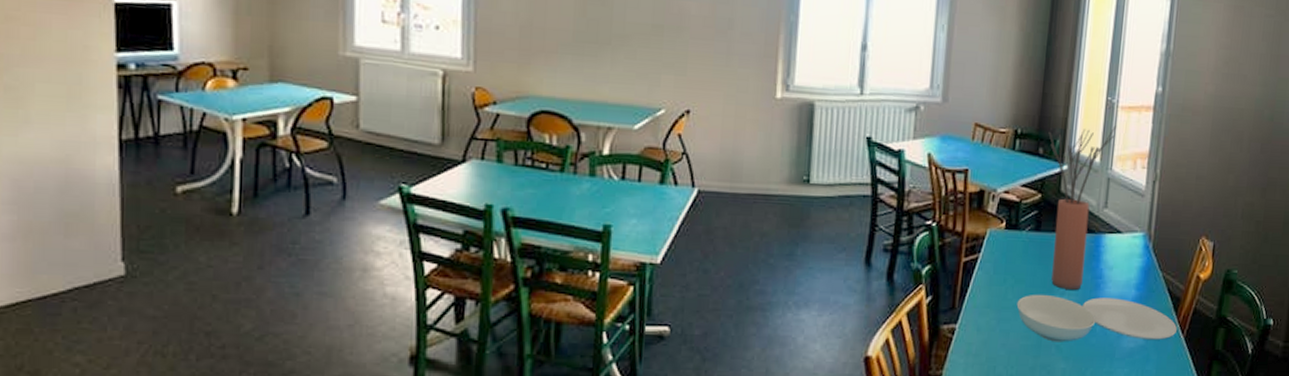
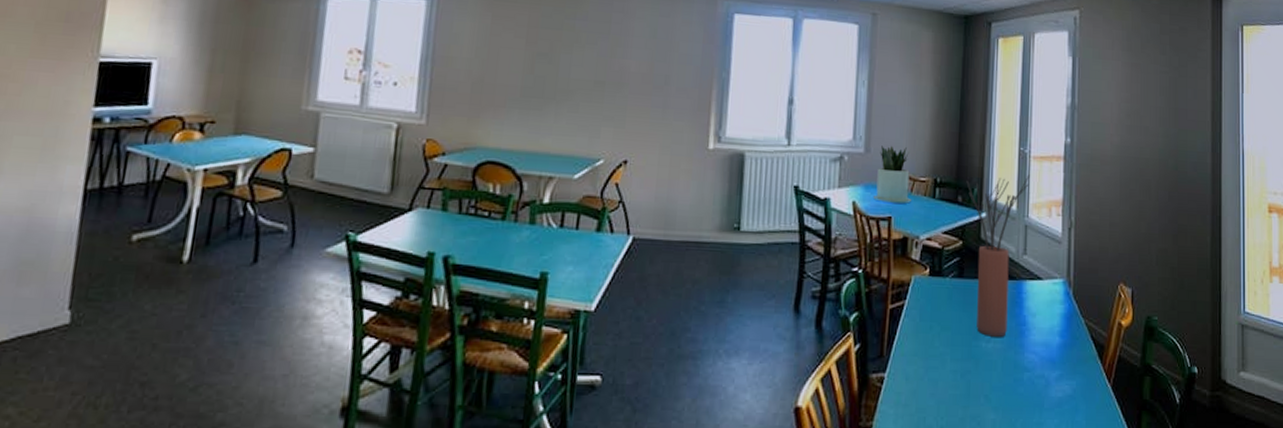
planter: none [950,94,991,157] -> present [873,145,912,205]
bowl: present [1016,294,1096,342] -> none [943,341,1023,392]
plate: present [1083,297,1177,340] -> none [1009,345,1103,389]

